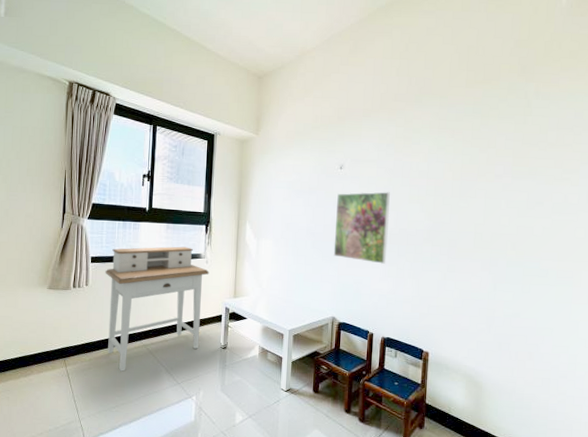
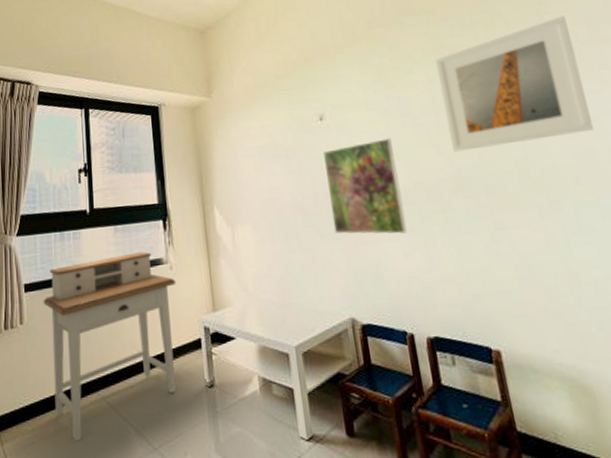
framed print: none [433,119,543,213] -> present [435,15,594,152]

